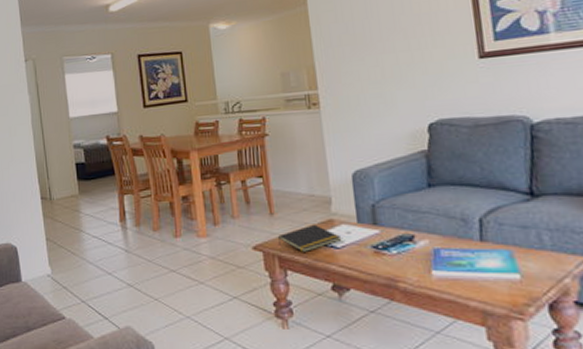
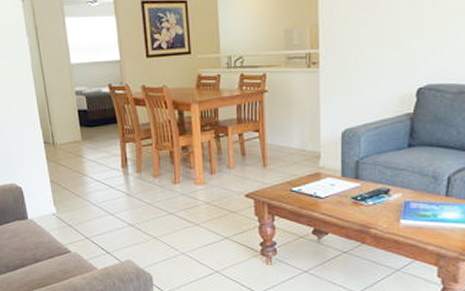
notepad: present [278,224,342,252] -> none [269,176,326,200]

